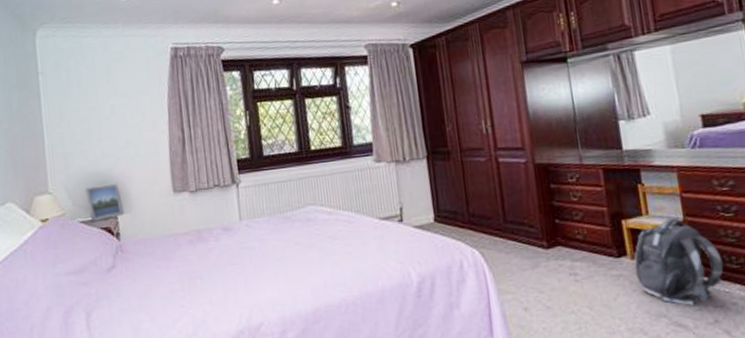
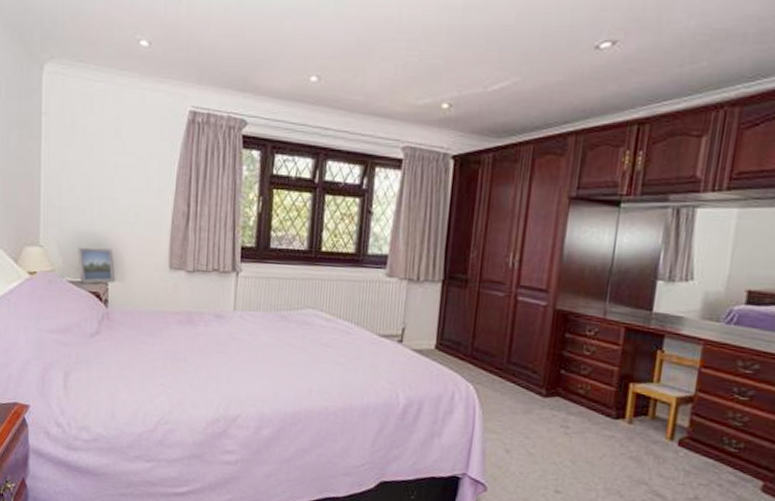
backpack: present [634,217,724,305] -> none [628,390,722,479]

